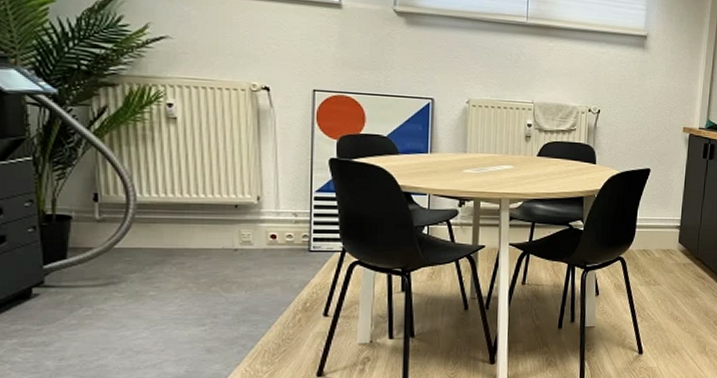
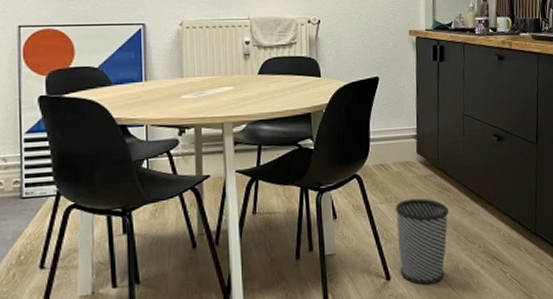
wastebasket: none [652,283,703,361] -> present [395,198,450,285]

